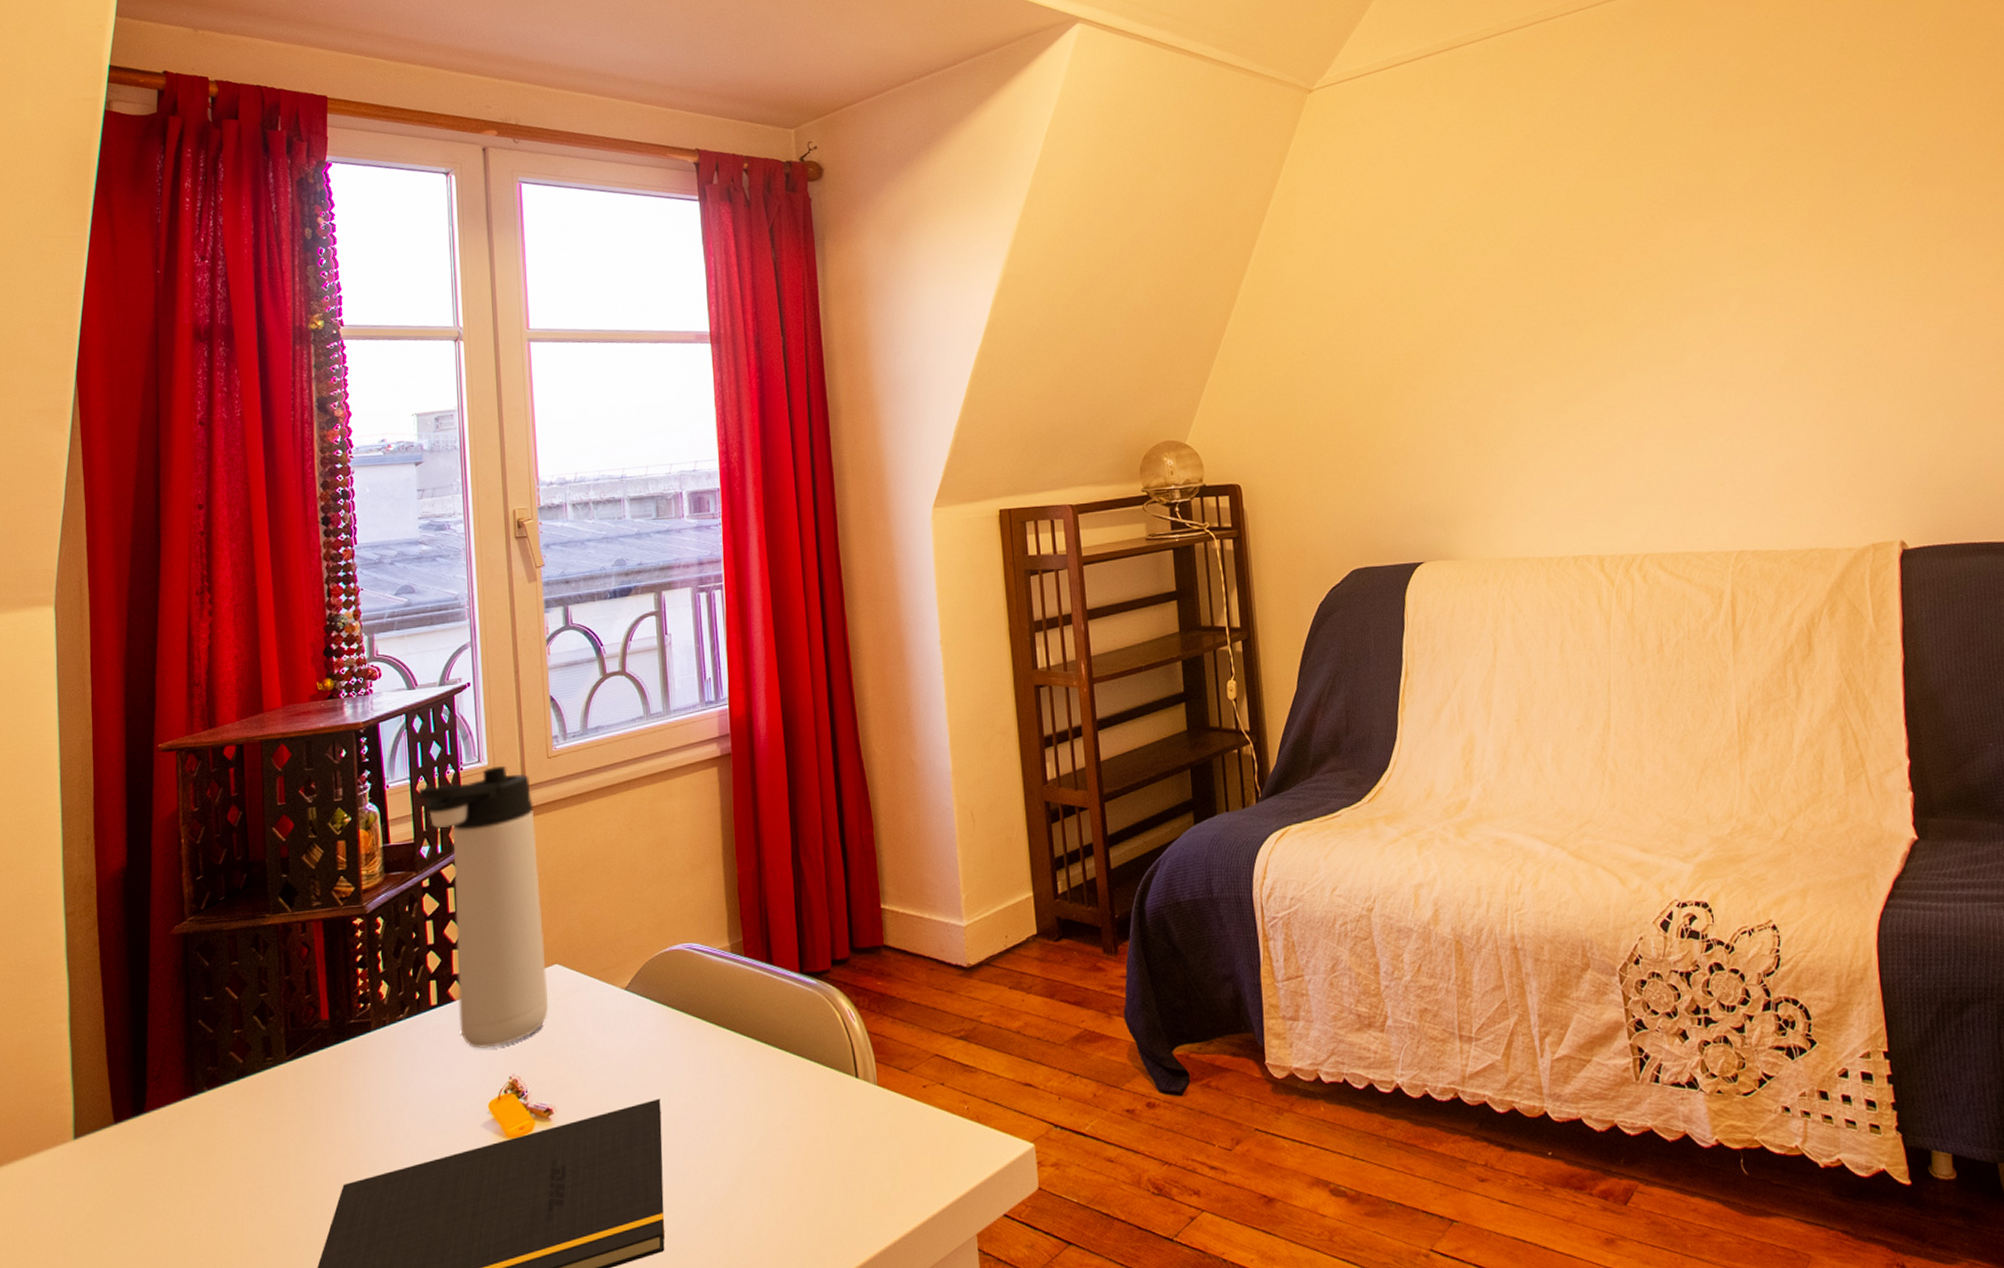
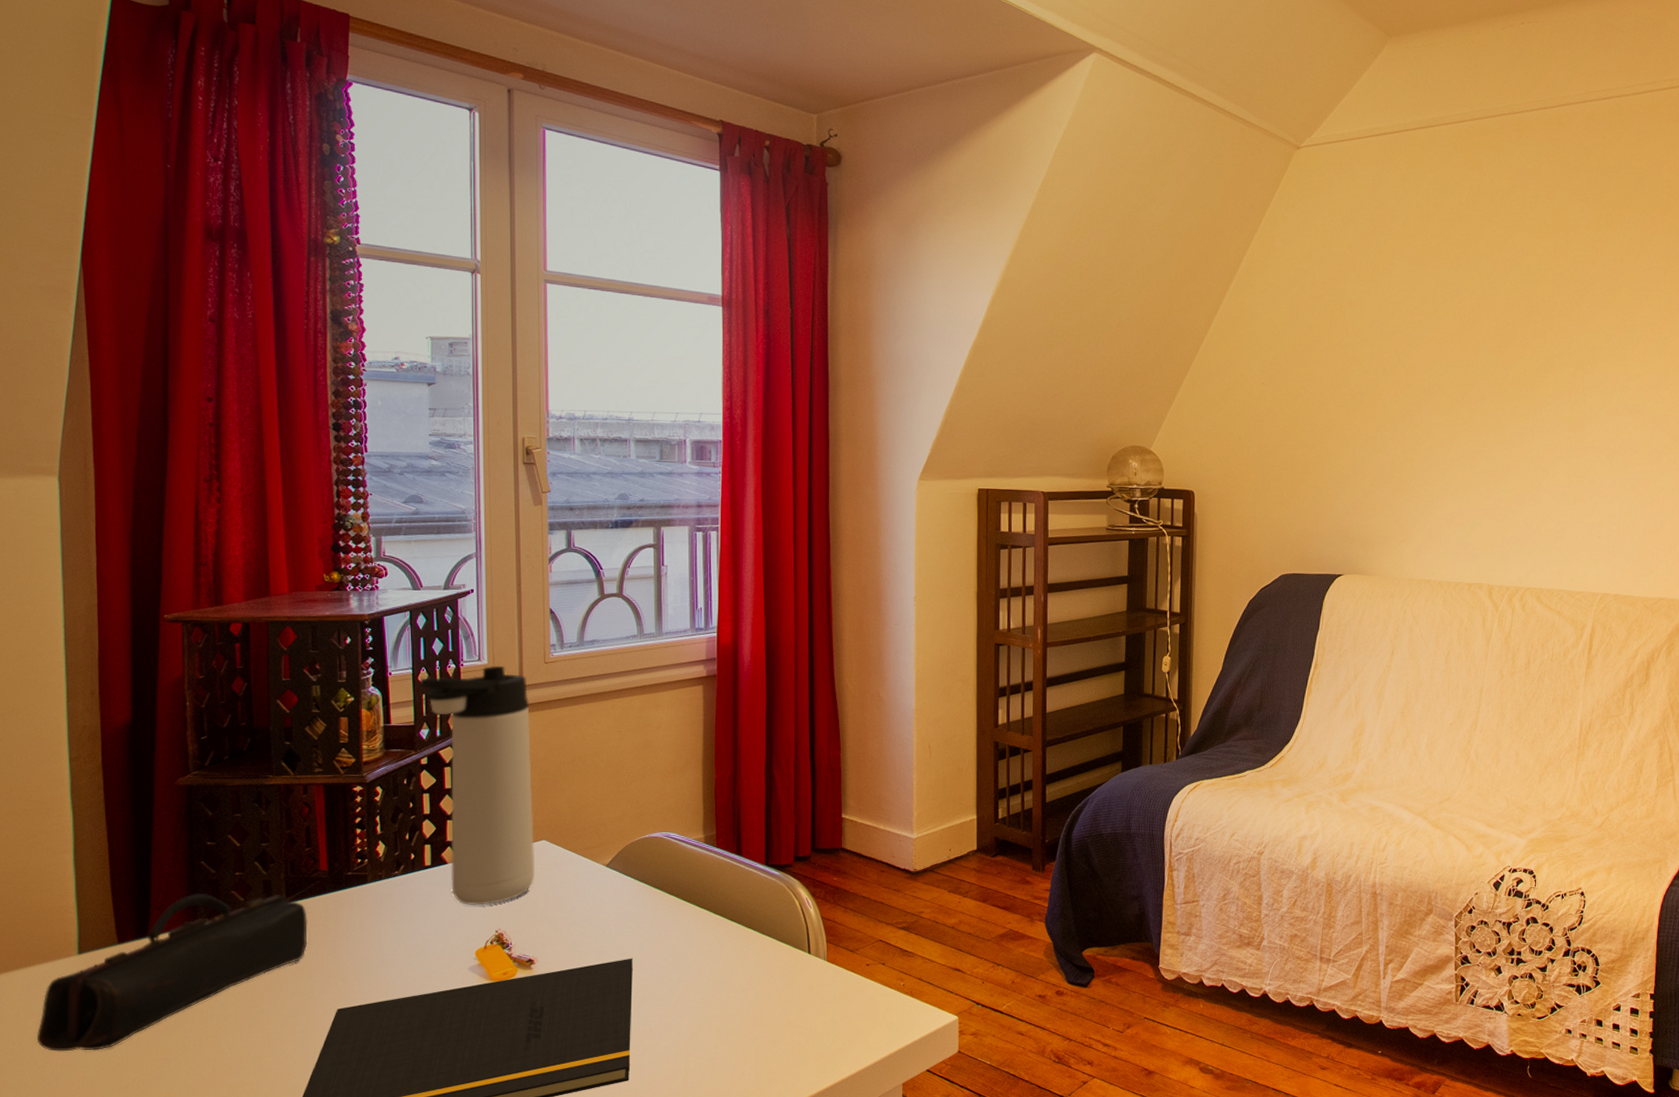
pencil case: none [31,1053,310,1257] -> present [36,893,308,1052]

